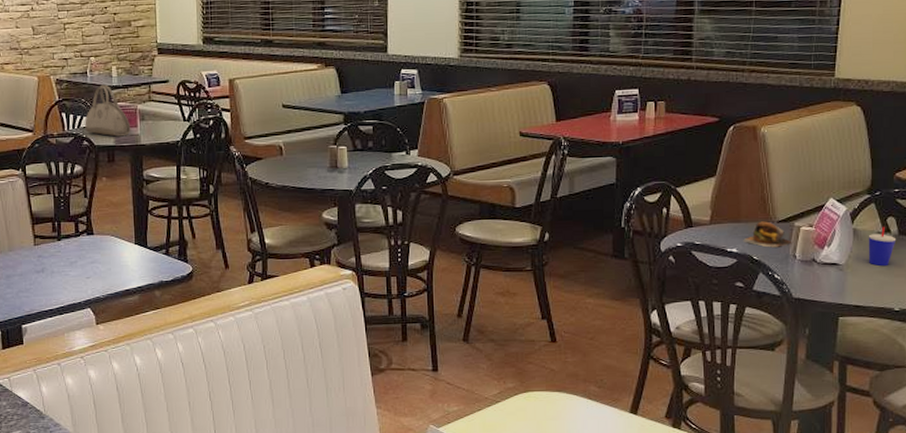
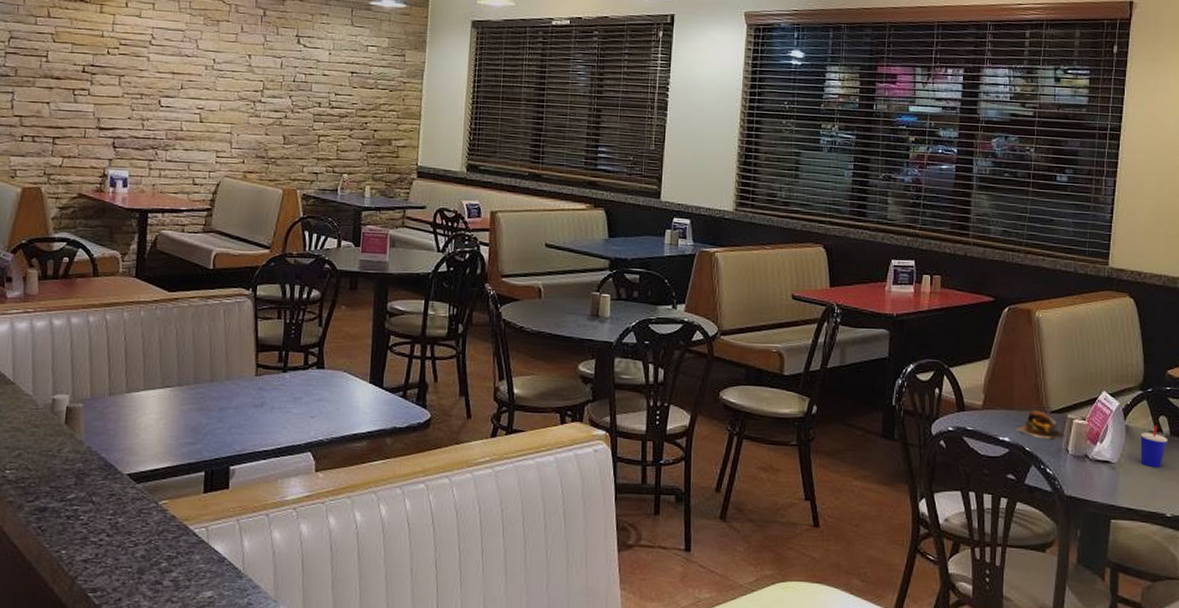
handbag: present [84,84,131,137] -> none [328,204,379,263]

